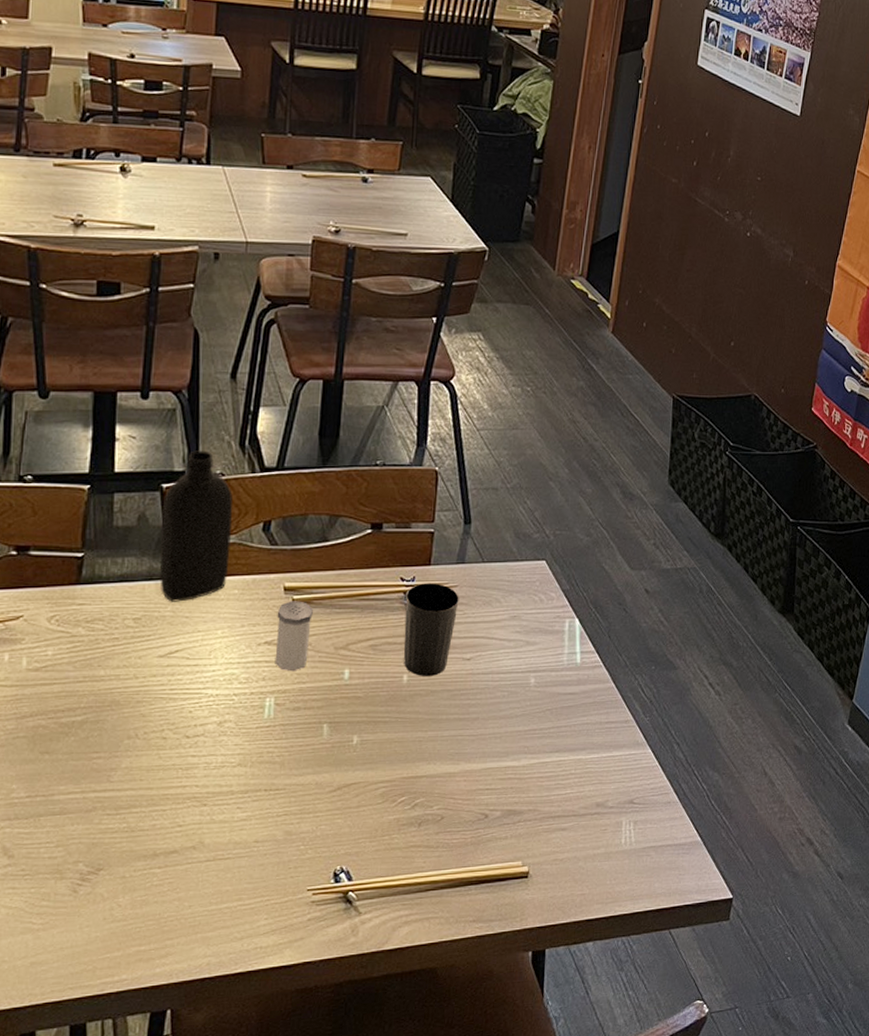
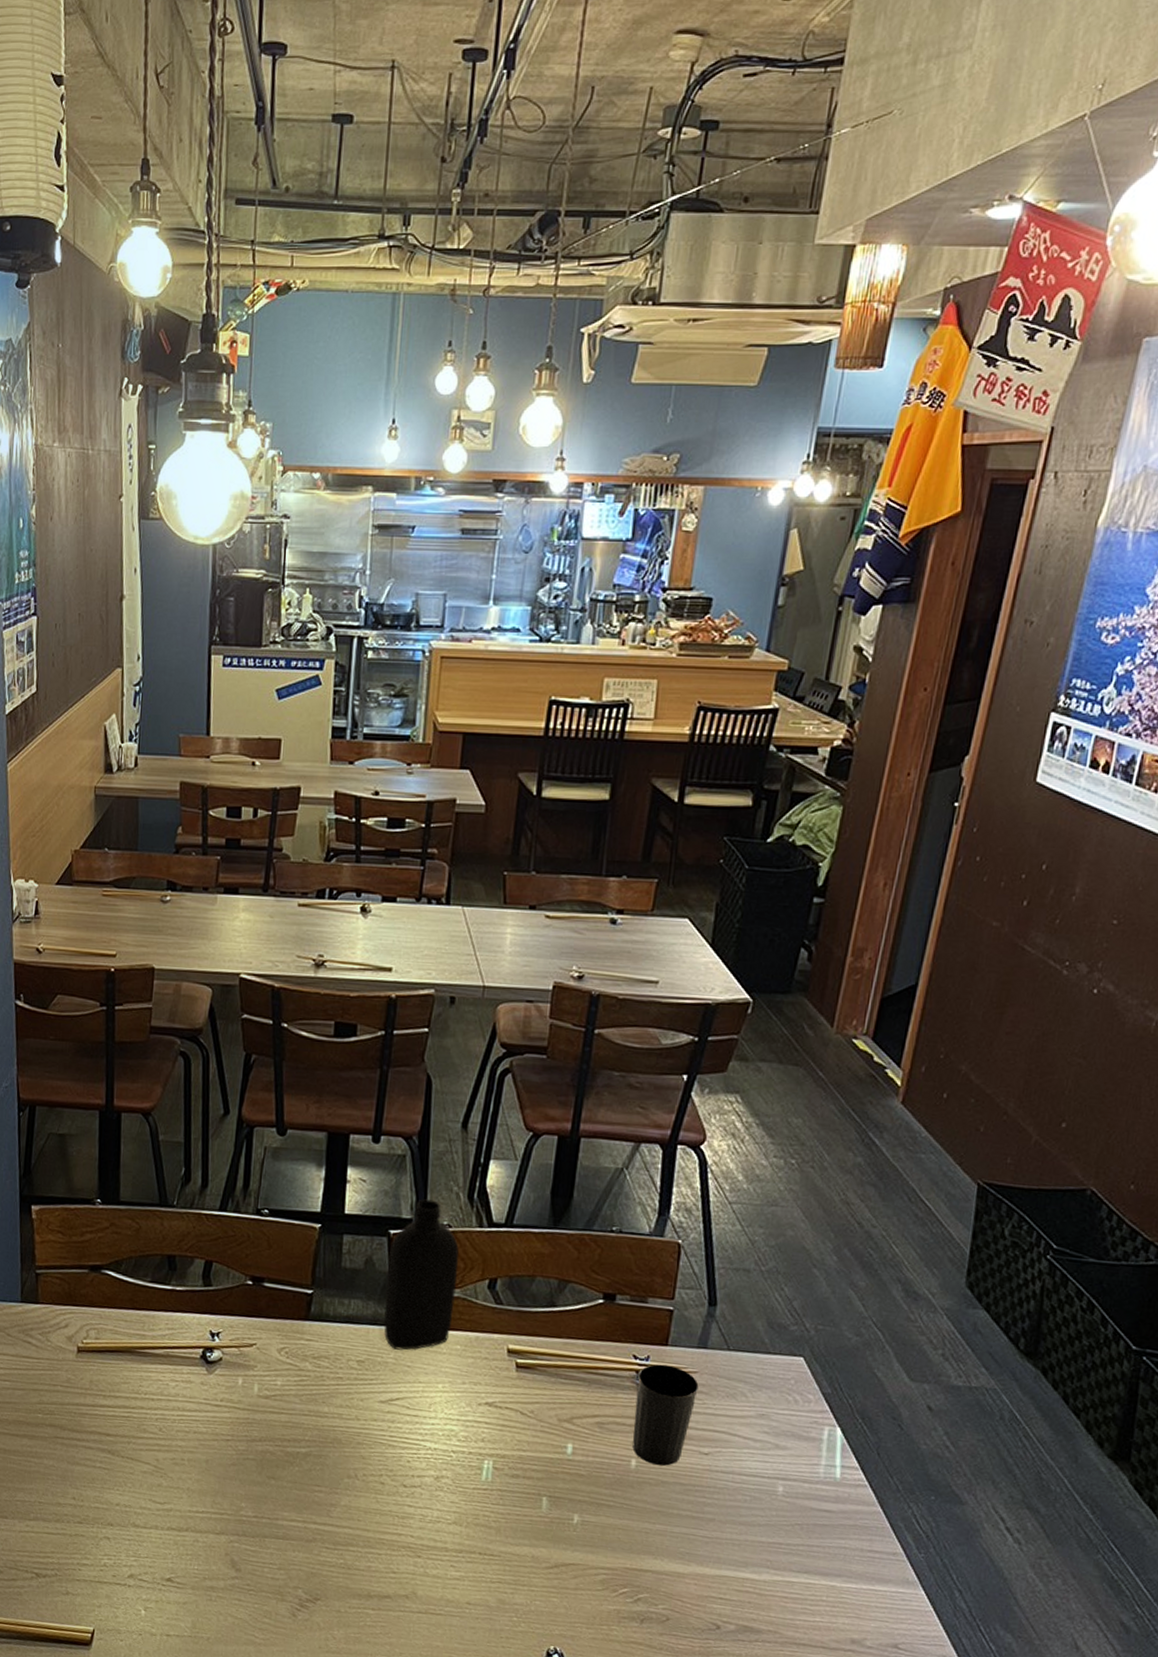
salt shaker: present [275,601,313,672] -> none [495,1364,537,1438]

